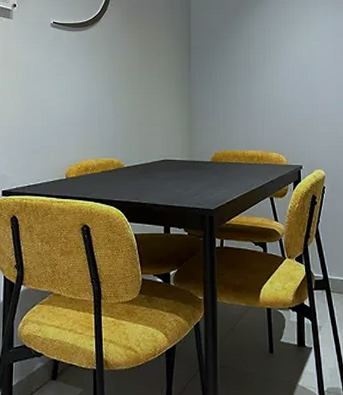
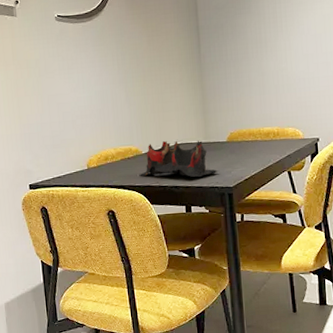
decorative bowl: none [118,156,201,197] -> present [138,140,219,178]

